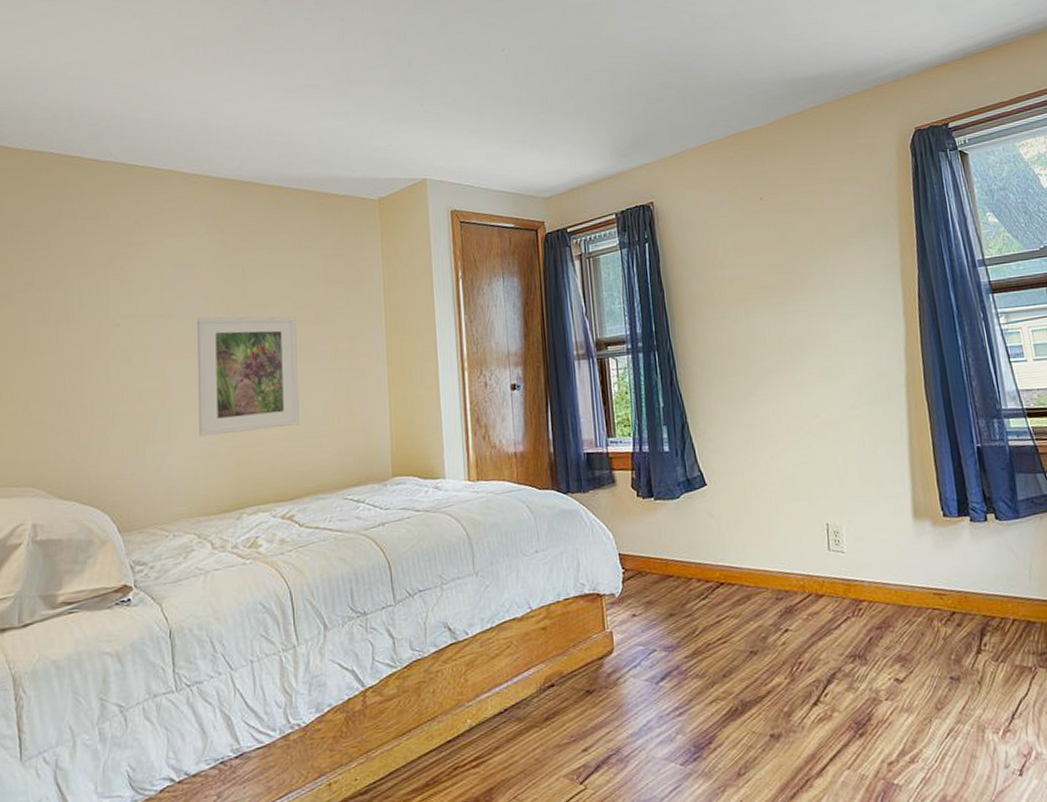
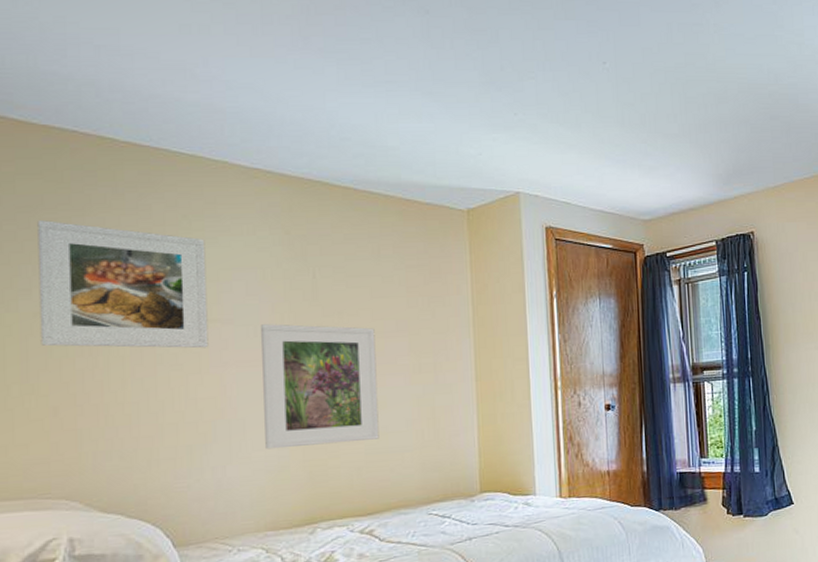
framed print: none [17,233,153,346] -> present [37,220,209,349]

